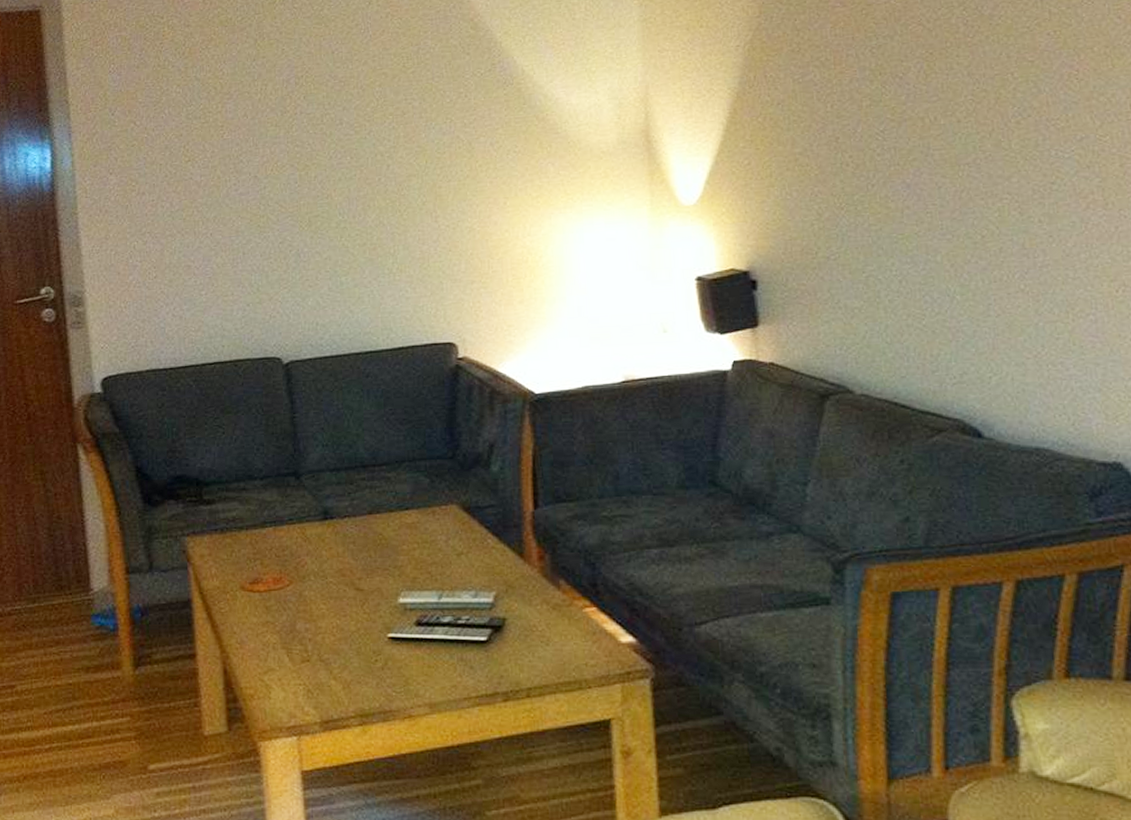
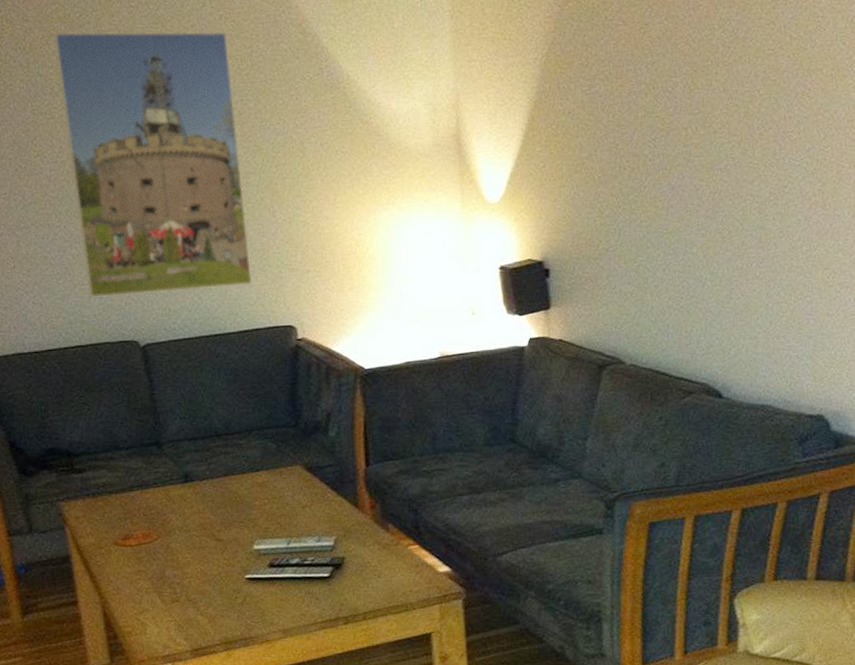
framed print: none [214,30,410,310] -> present [53,31,253,298]

